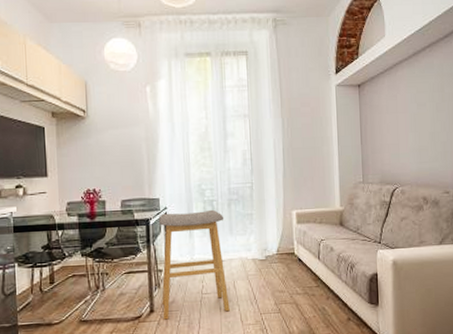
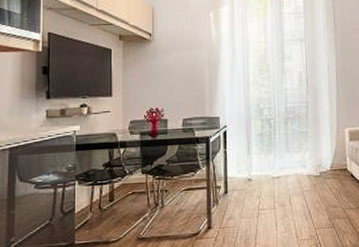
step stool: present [158,209,230,320] -> none [218,127,286,236]

